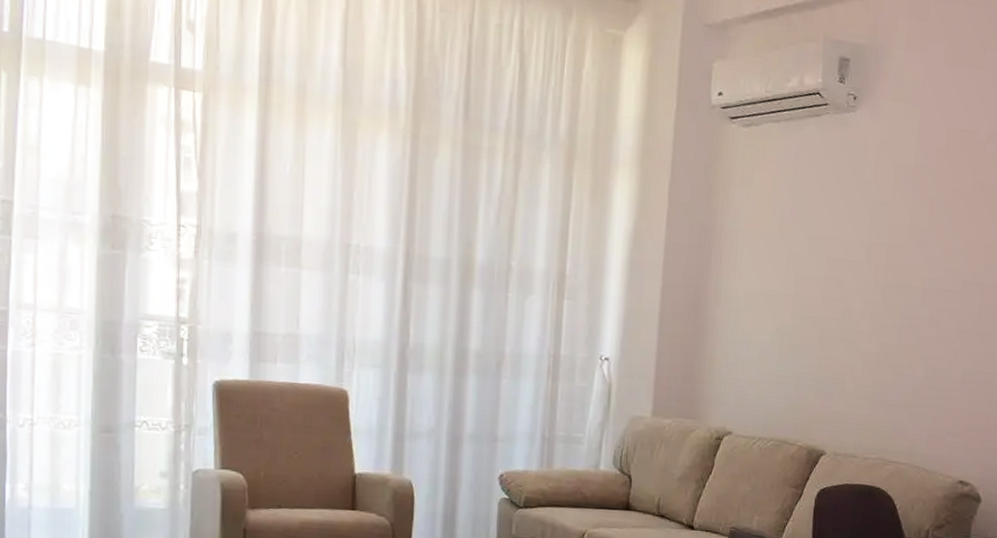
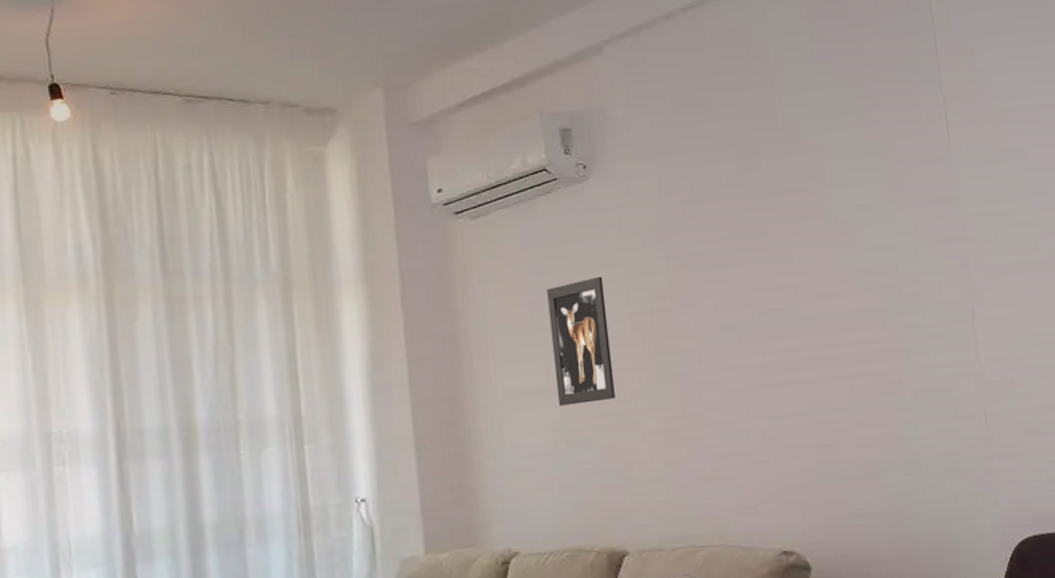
wall art: none [790,202,851,316] -> present [546,276,616,406]

